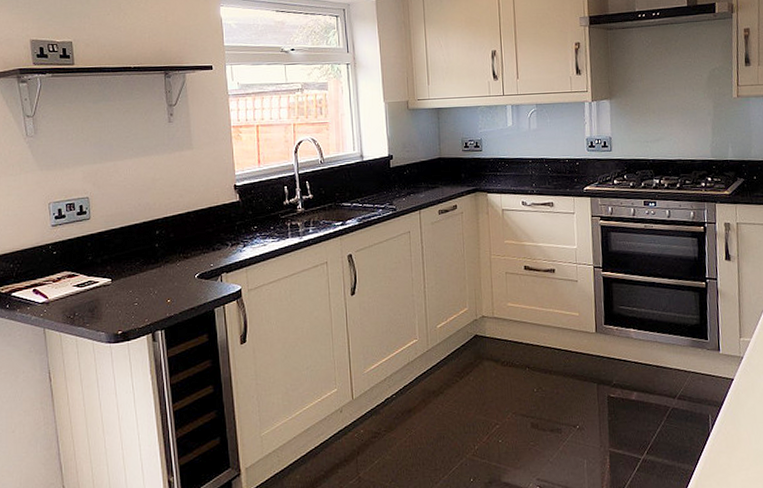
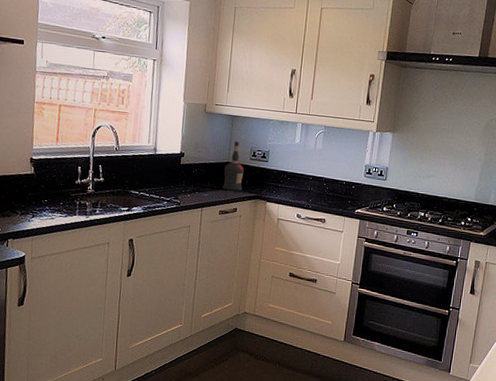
liquor bottle: none [437,134,459,188] -> present [223,141,244,192]

